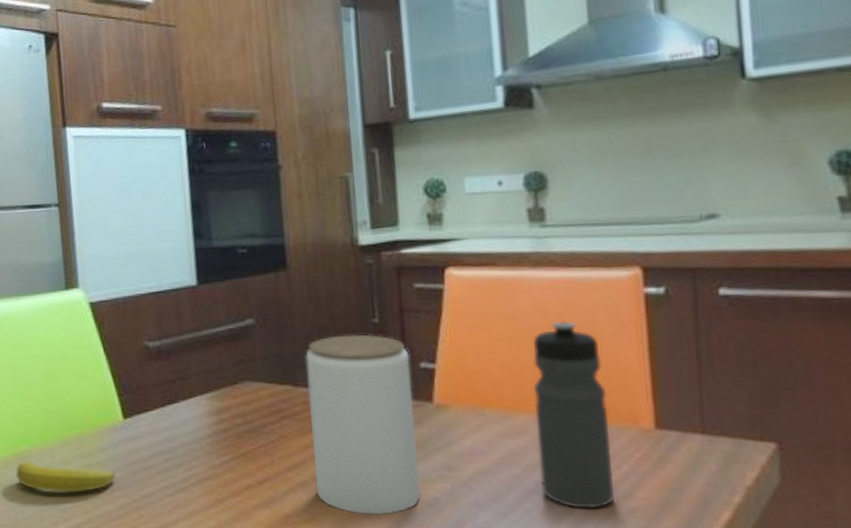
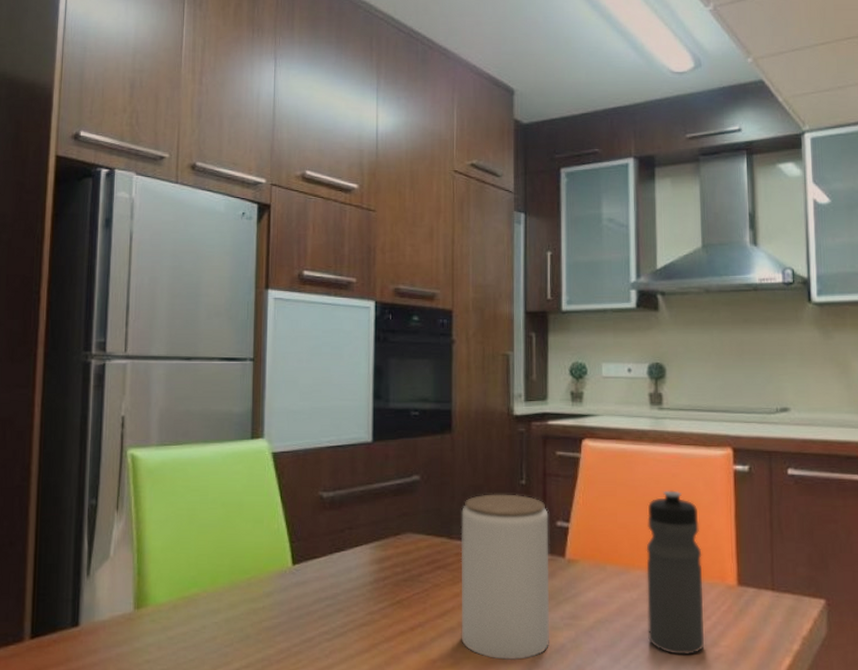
banana: present [15,460,115,493] -> none [181,603,279,636]

